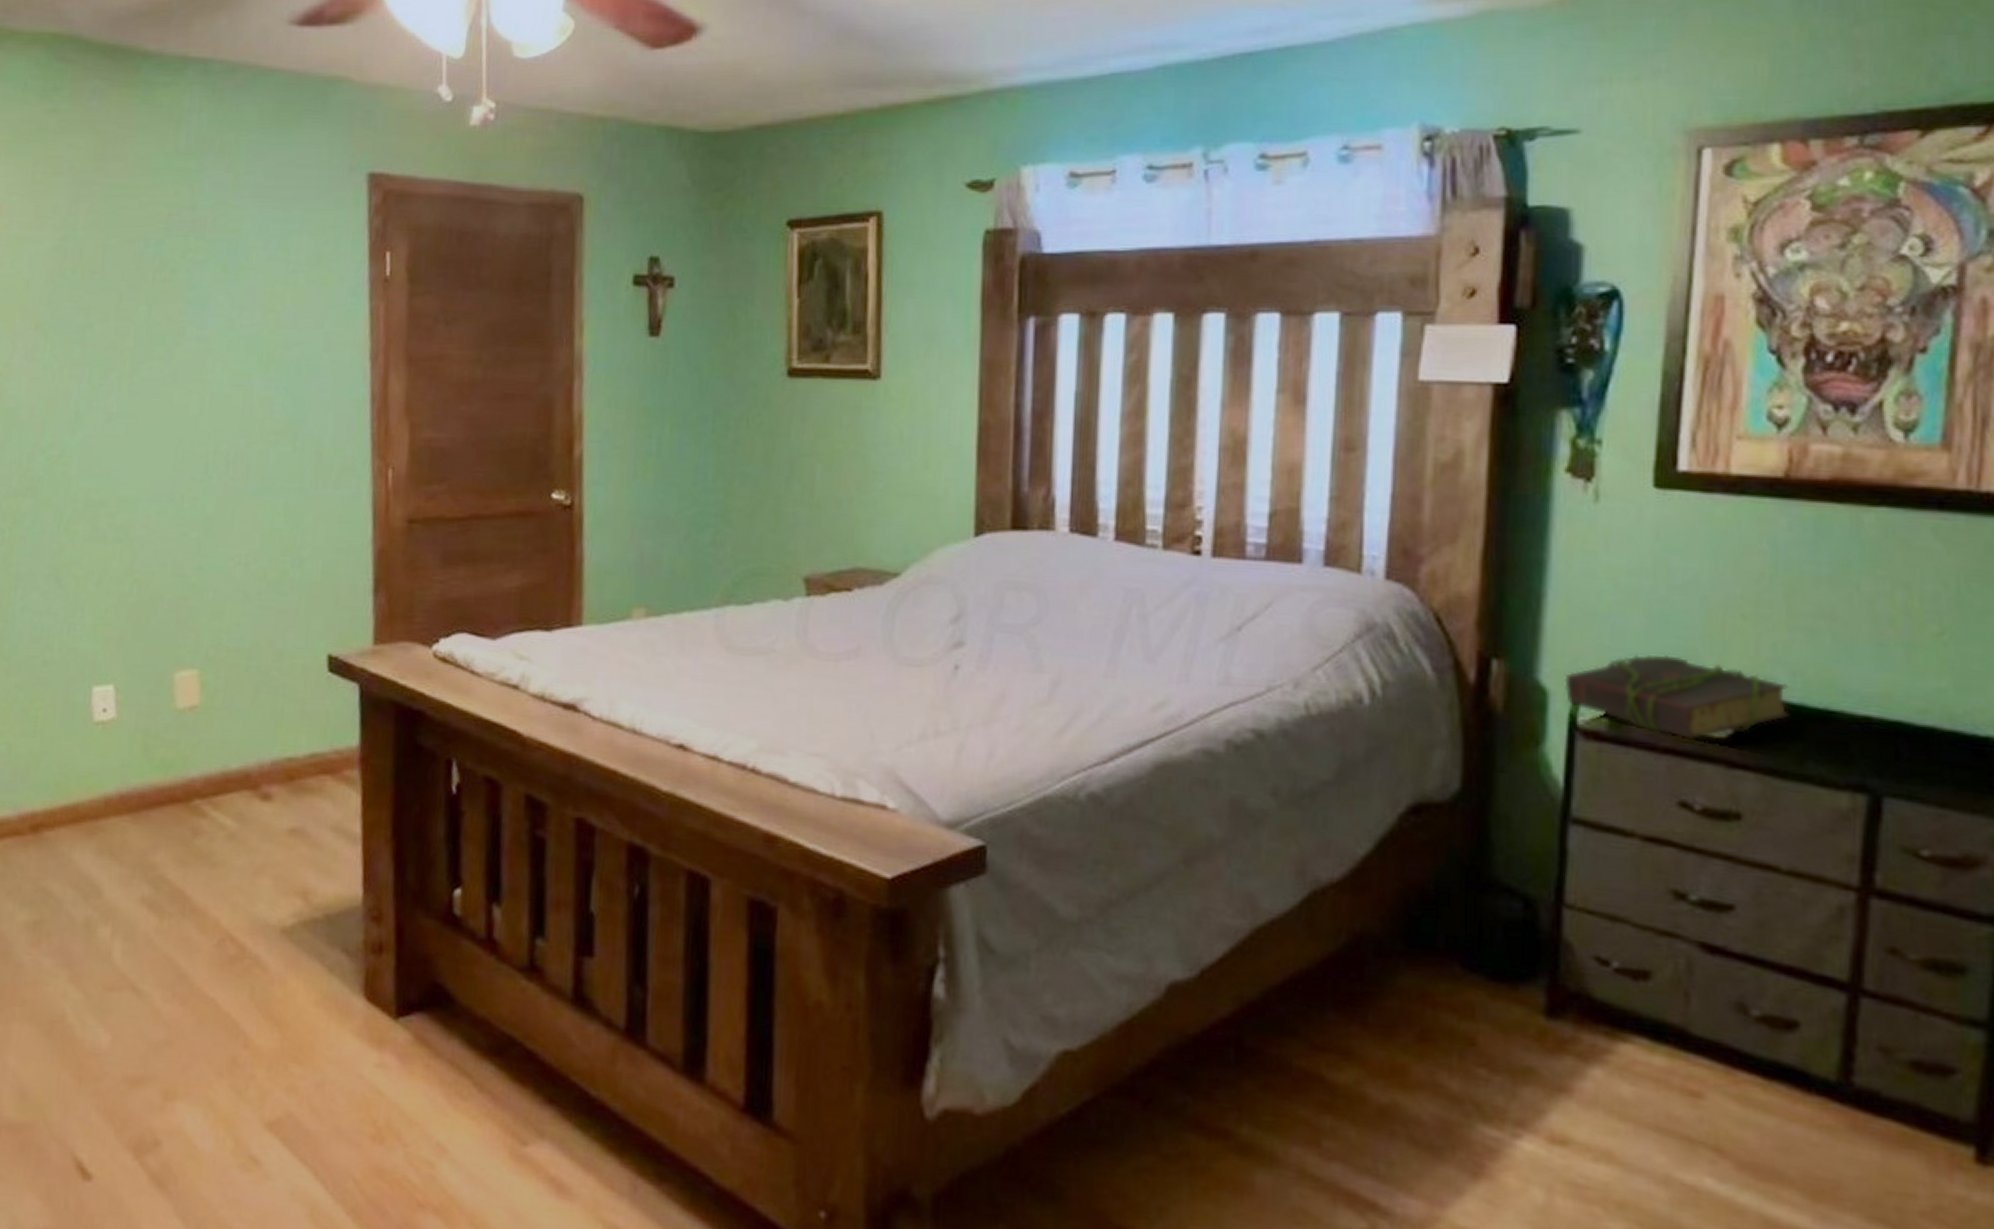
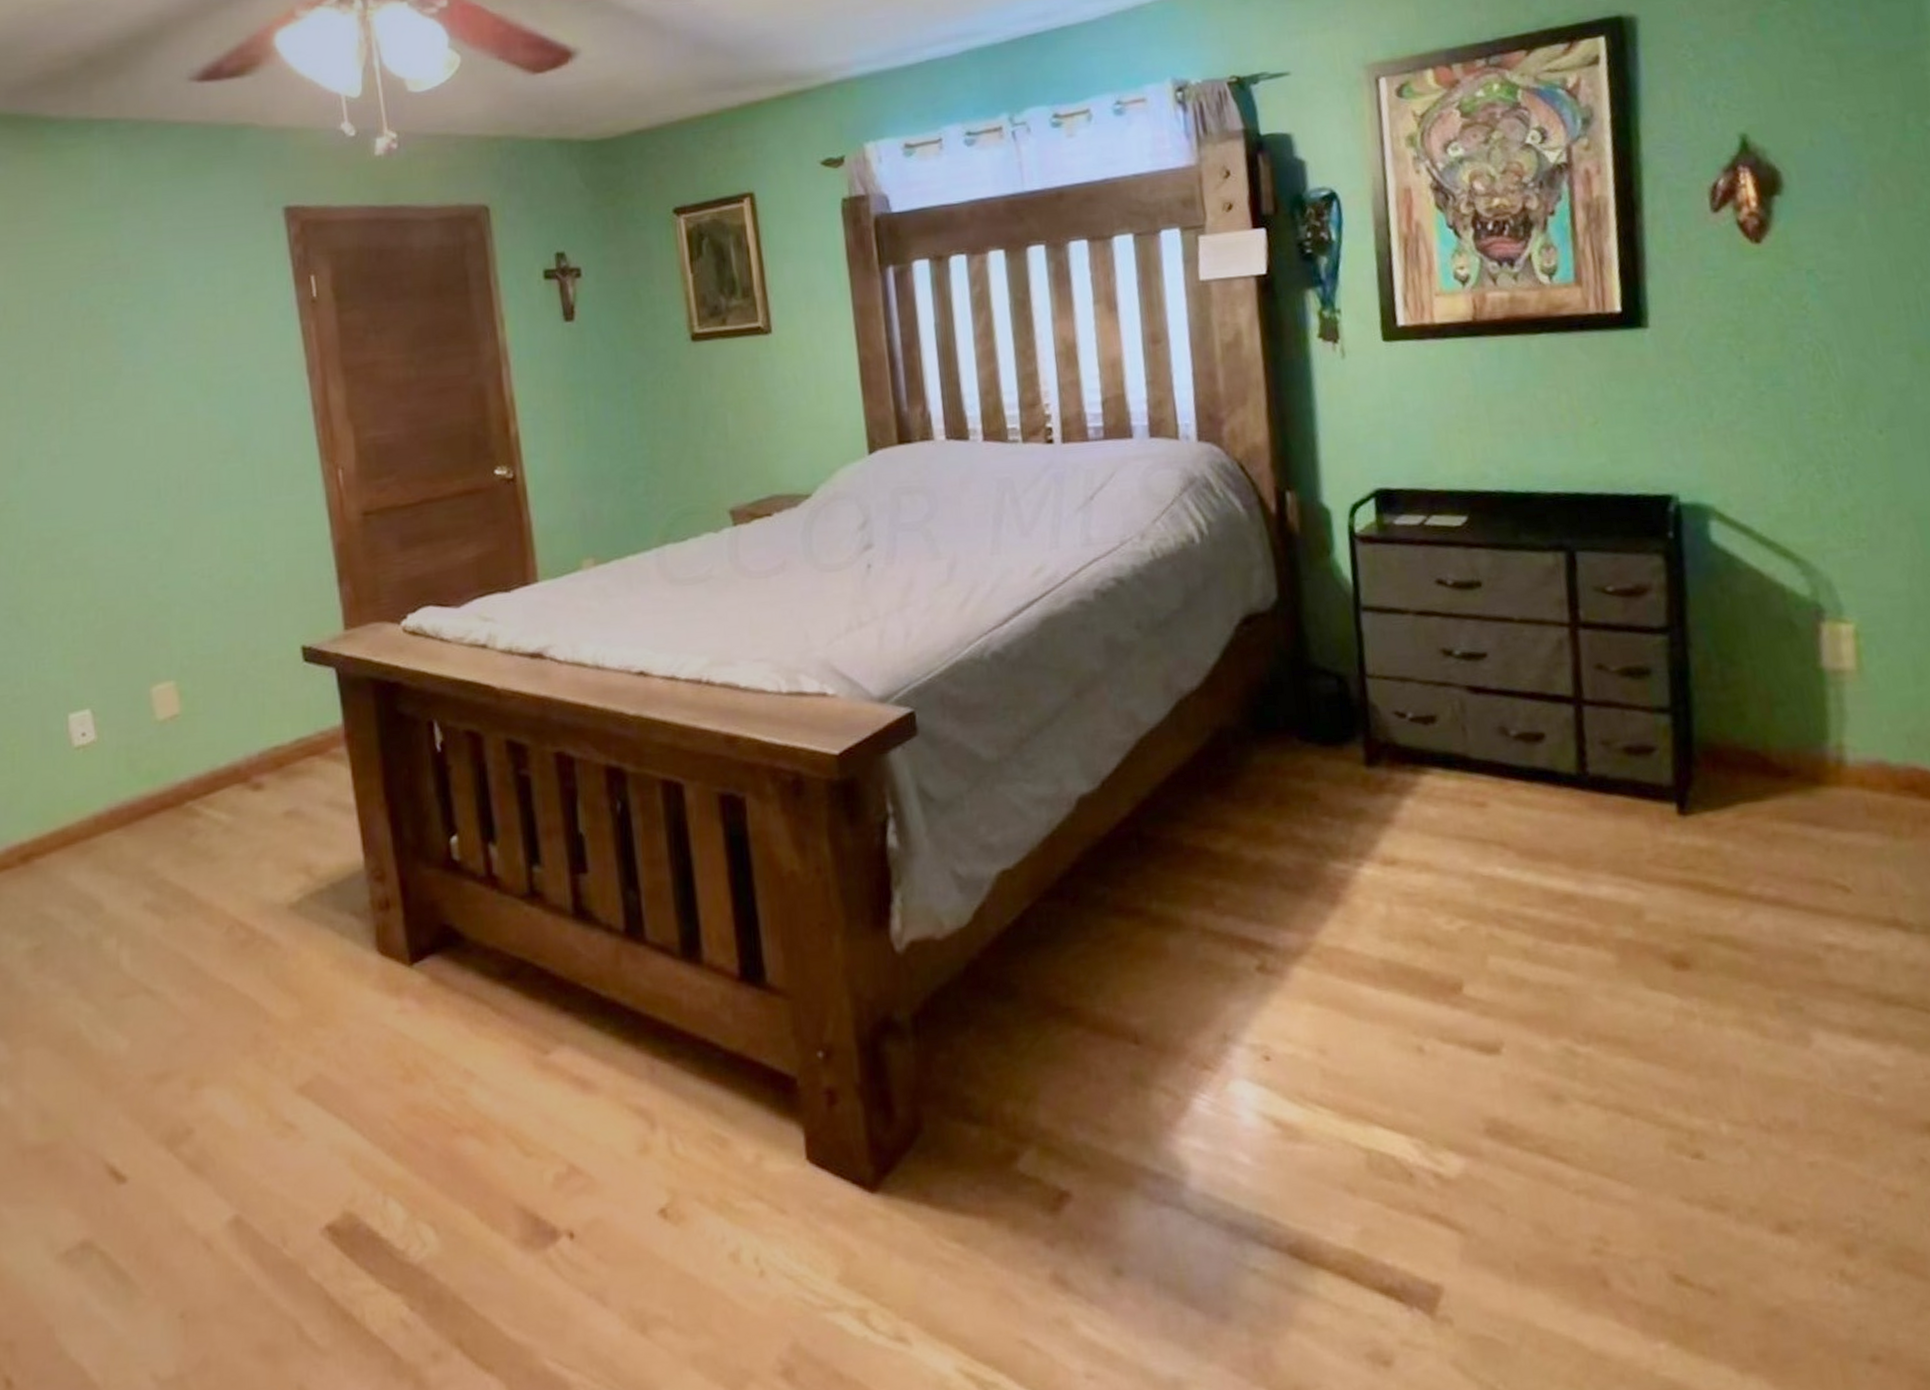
book: present [1564,655,1790,740] -> none [1340,468,1503,532]

